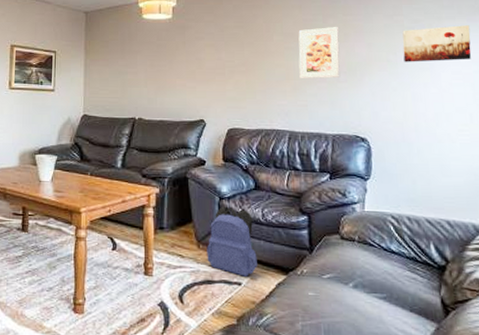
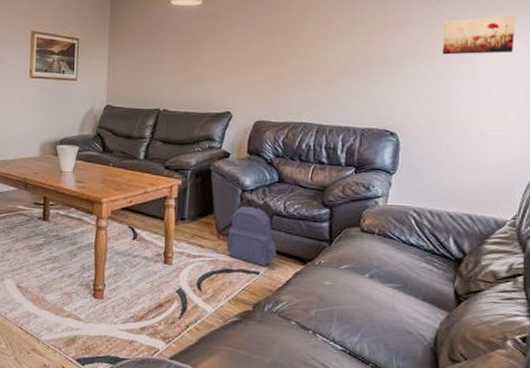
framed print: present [298,26,341,79] -> none [332,15,378,71]

